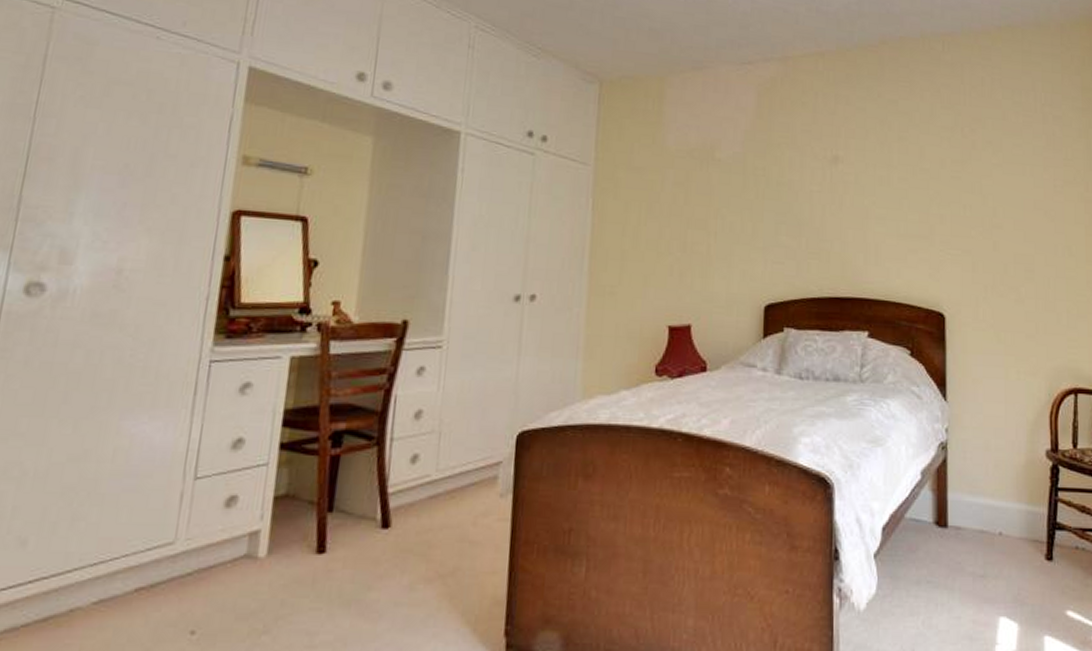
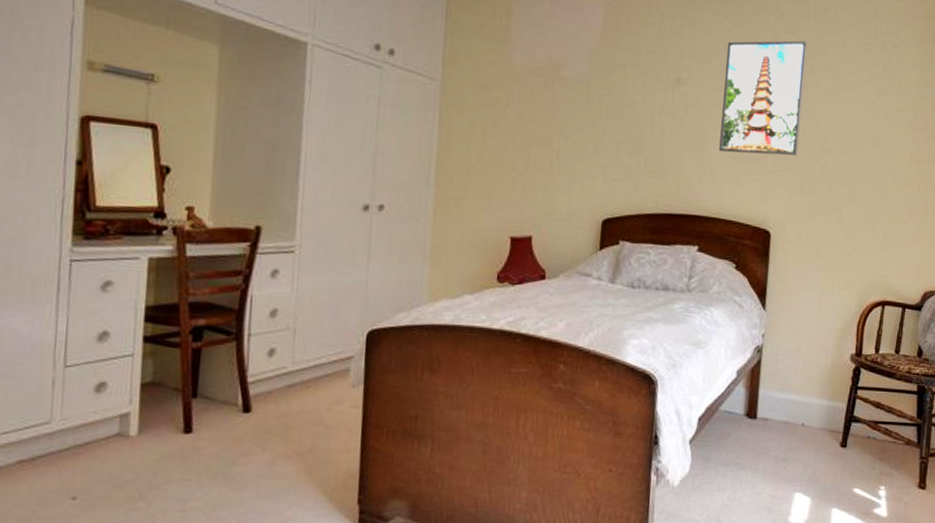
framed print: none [883,115,966,233] -> present [719,40,808,156]

